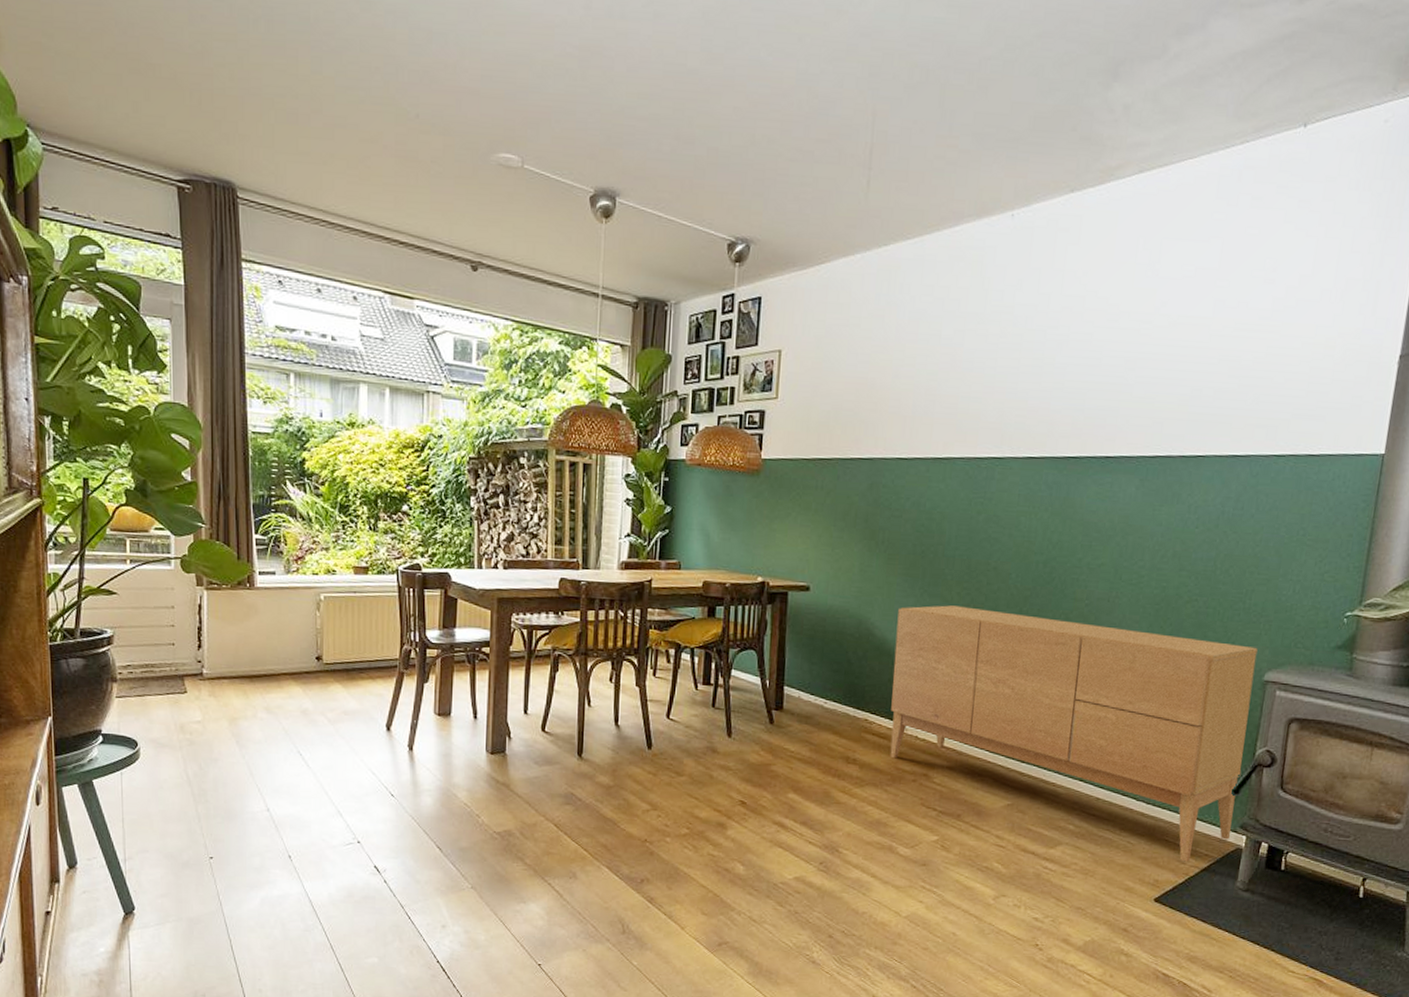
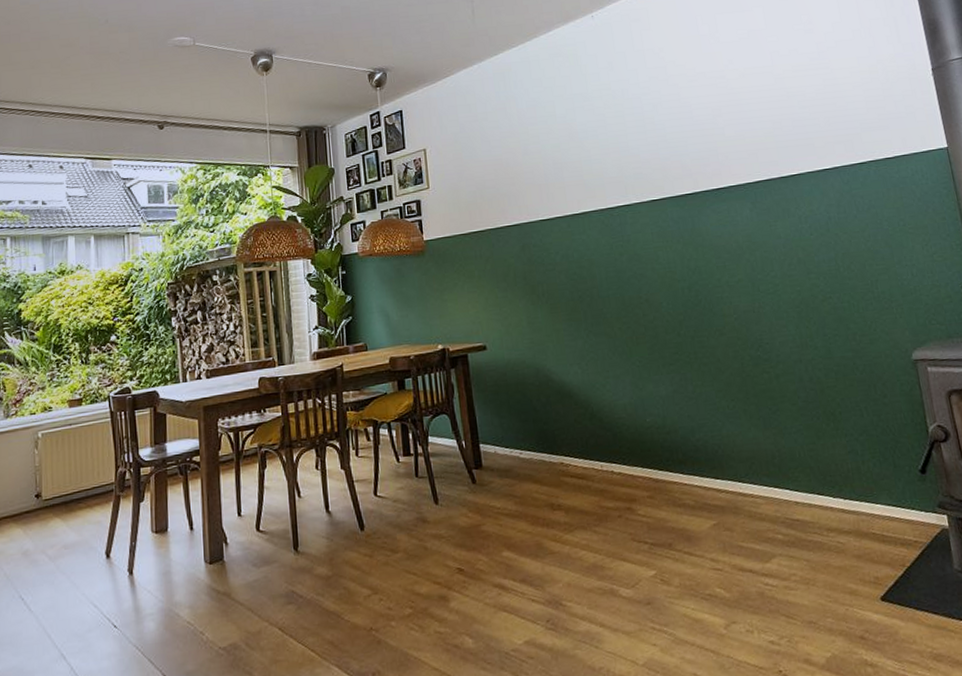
sideboard: present [889,605,1258,862] -> none [570,330,932,553]

